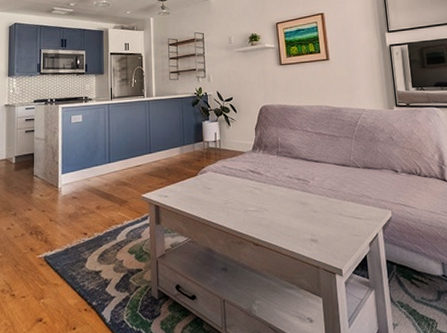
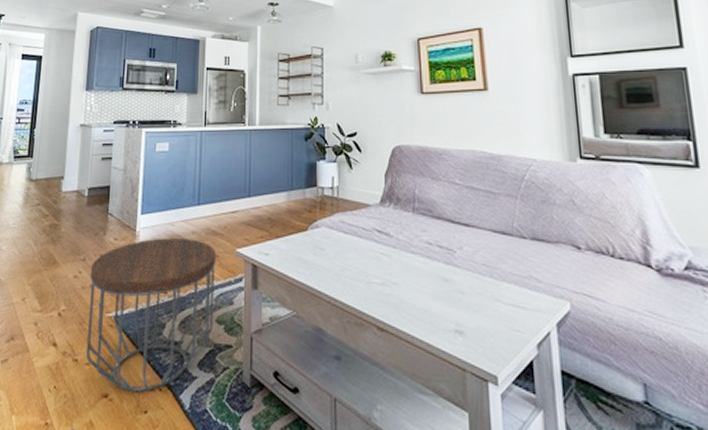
side table: none [21,190,126,314] -> present [85,238,217,392]

